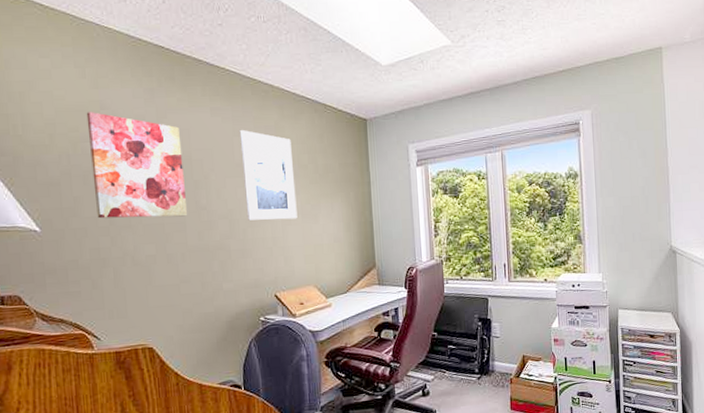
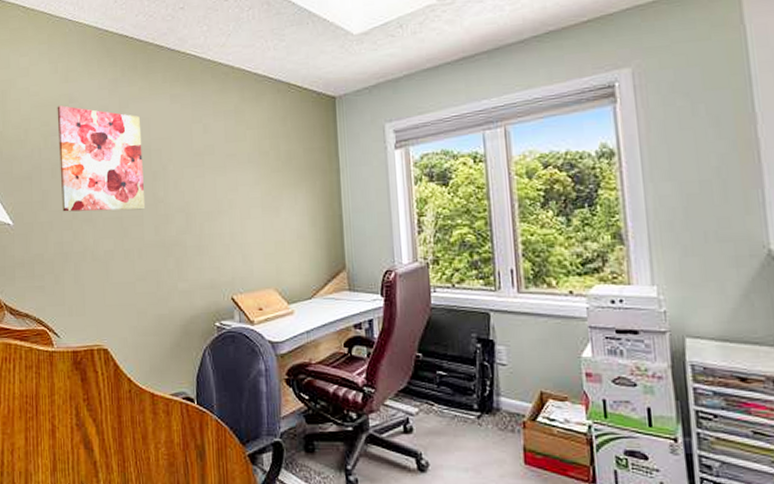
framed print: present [239,130,298,221] -> none [198,116,257,214]

